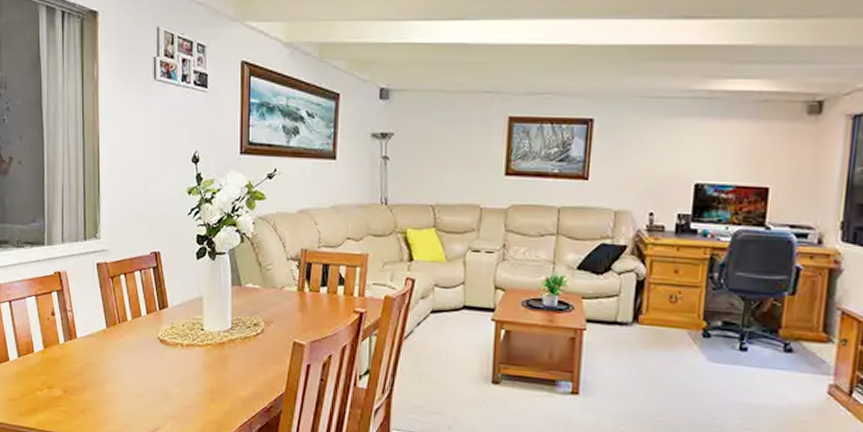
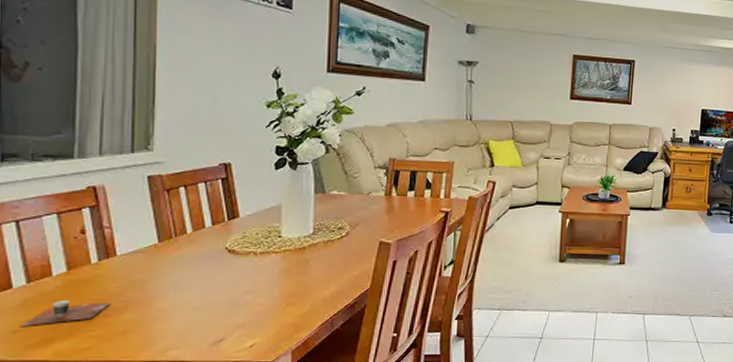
cup: none [15,375,75,396] -> present [19,299,111,326]

